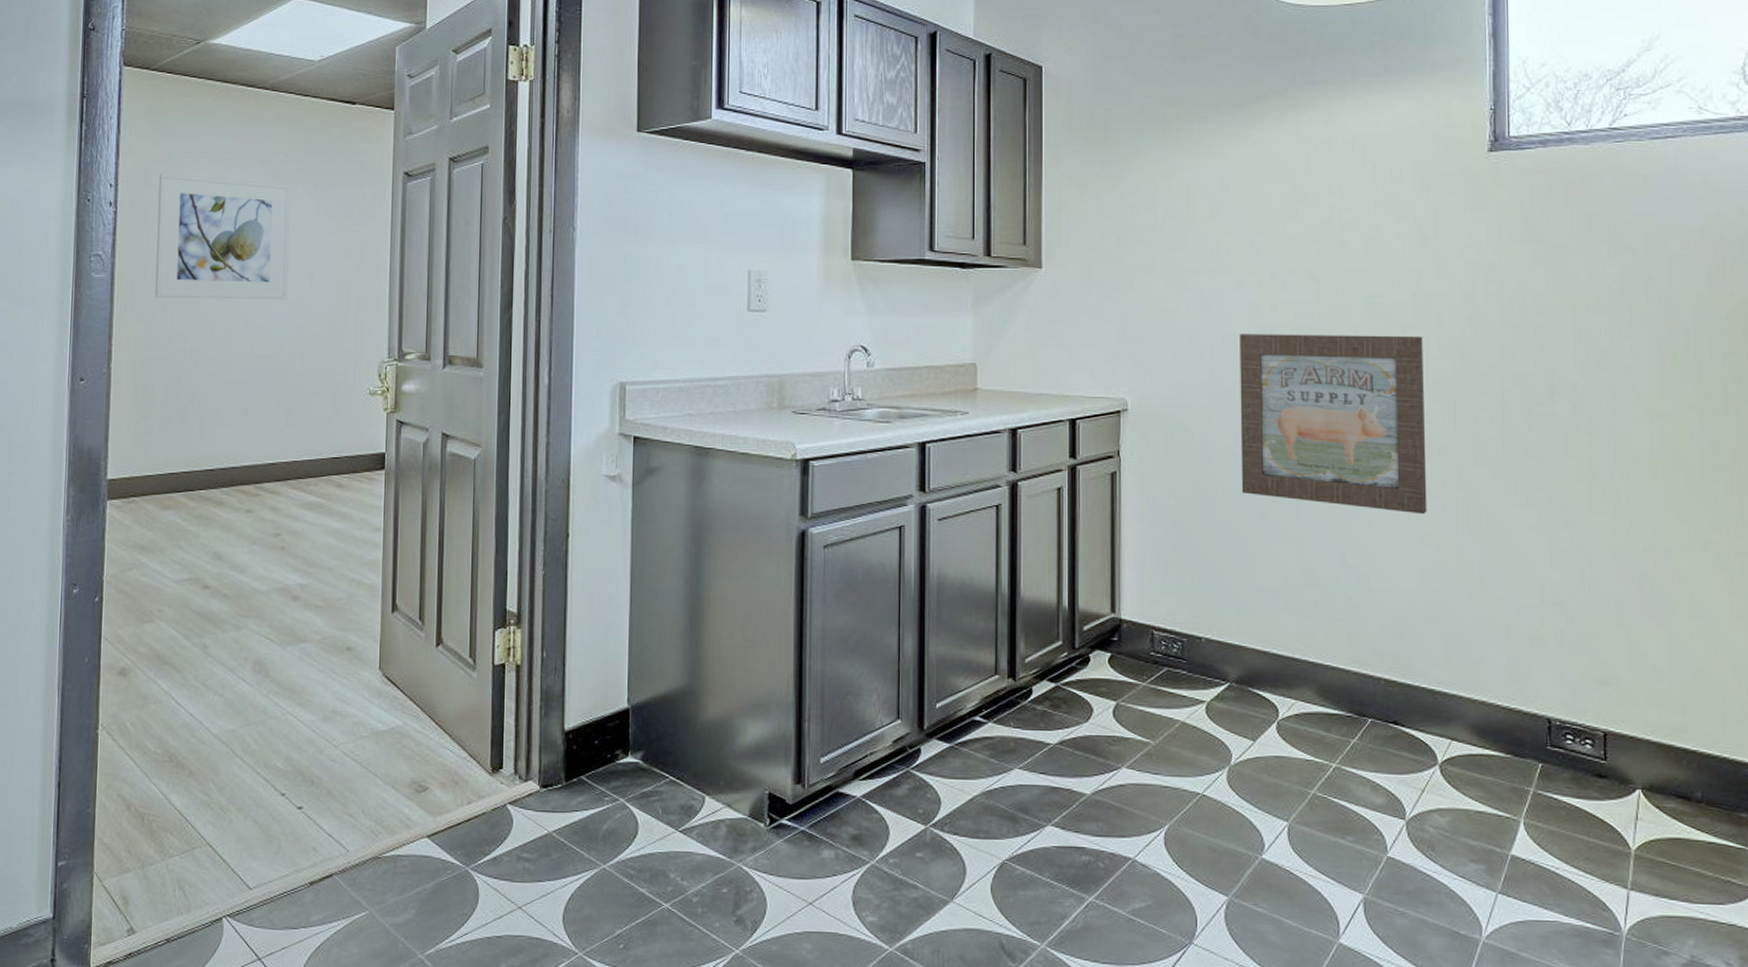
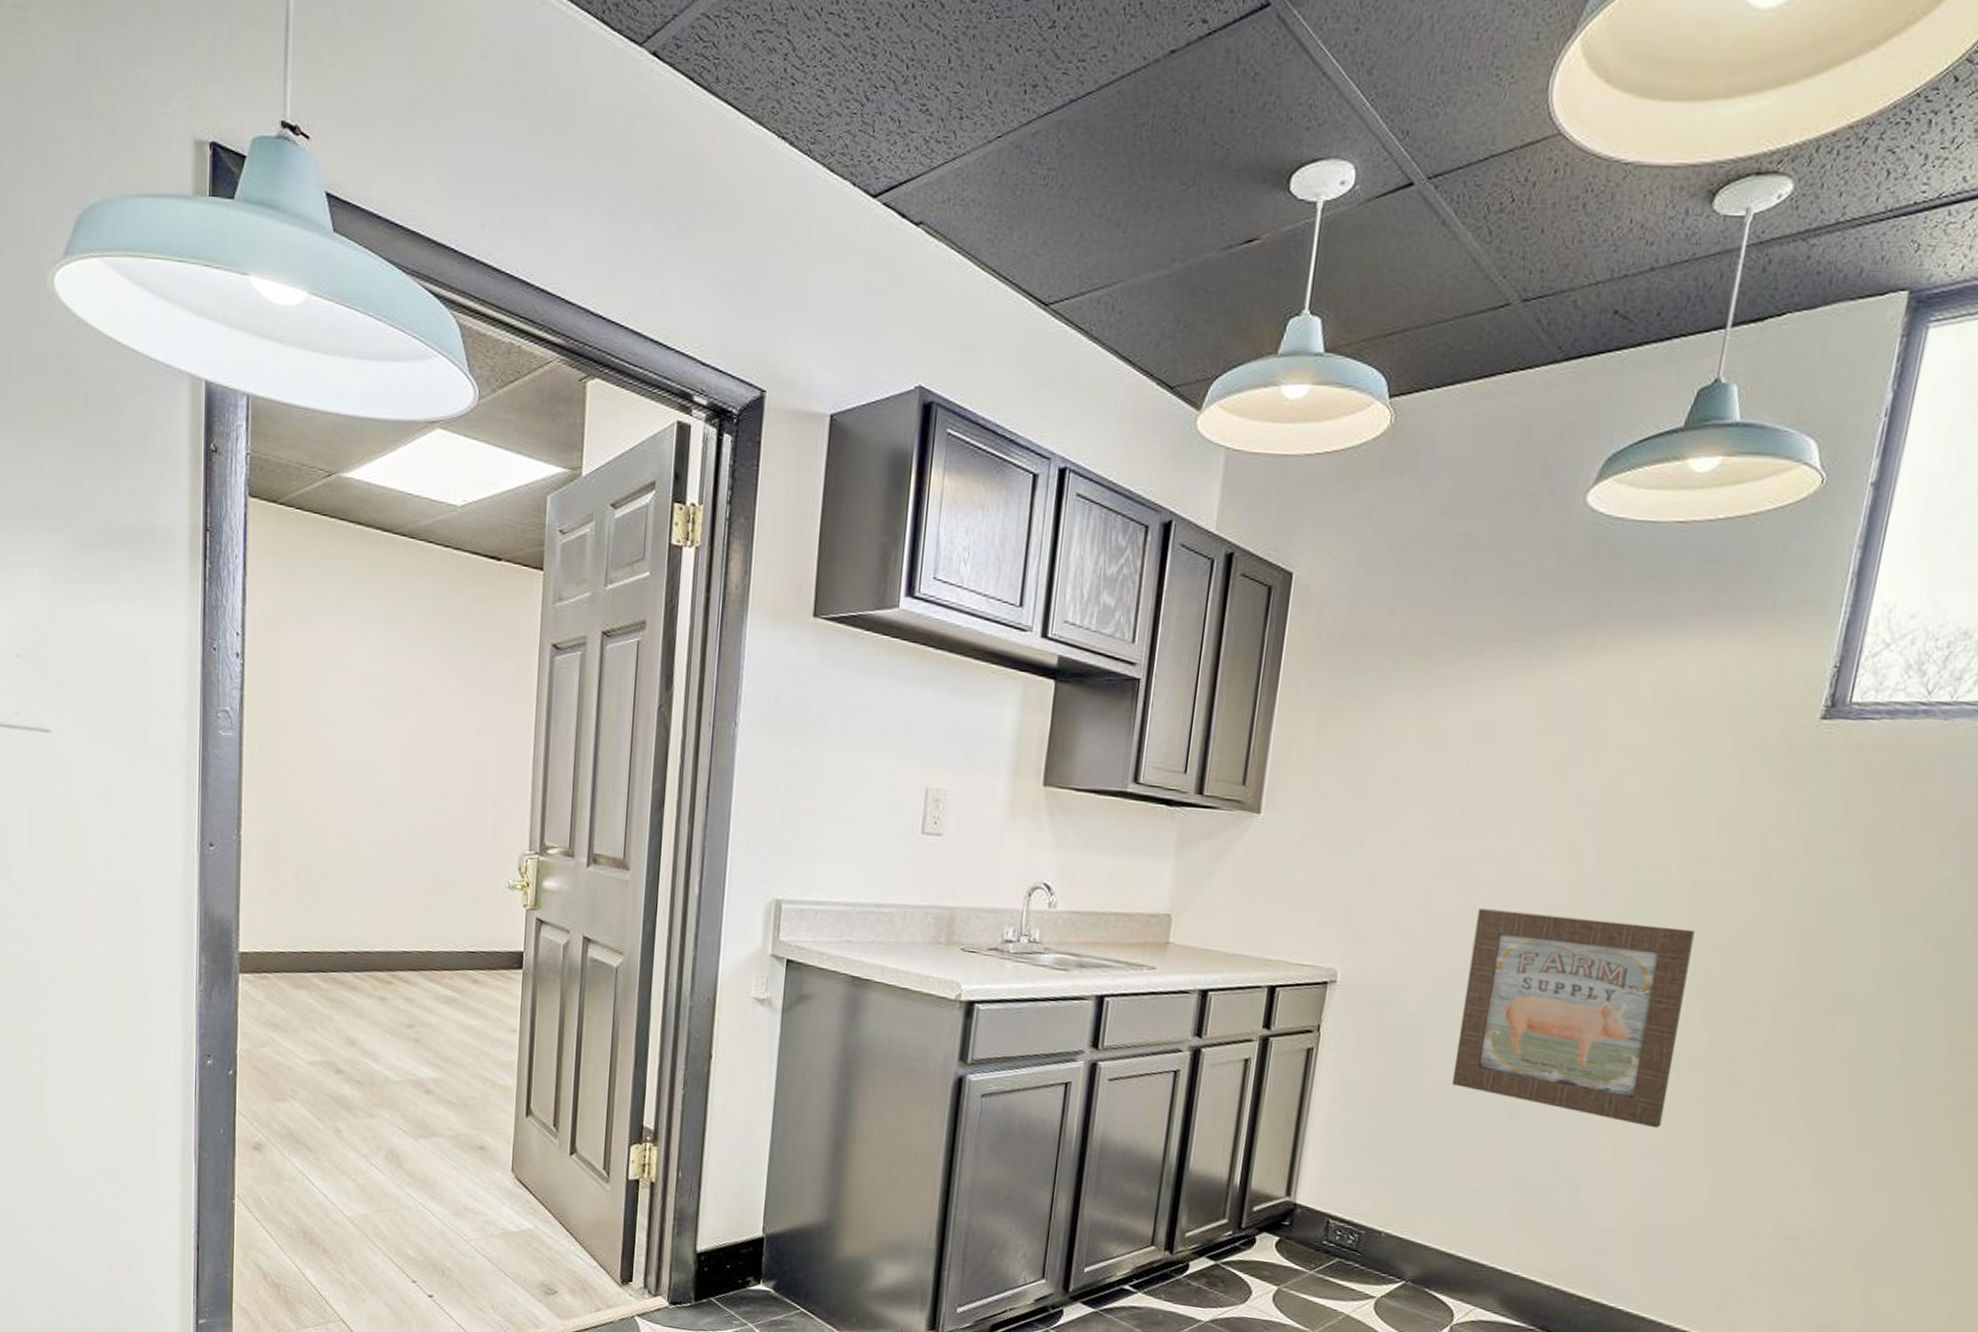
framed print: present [155,174,291,300] -> none [285,625,430,778]

